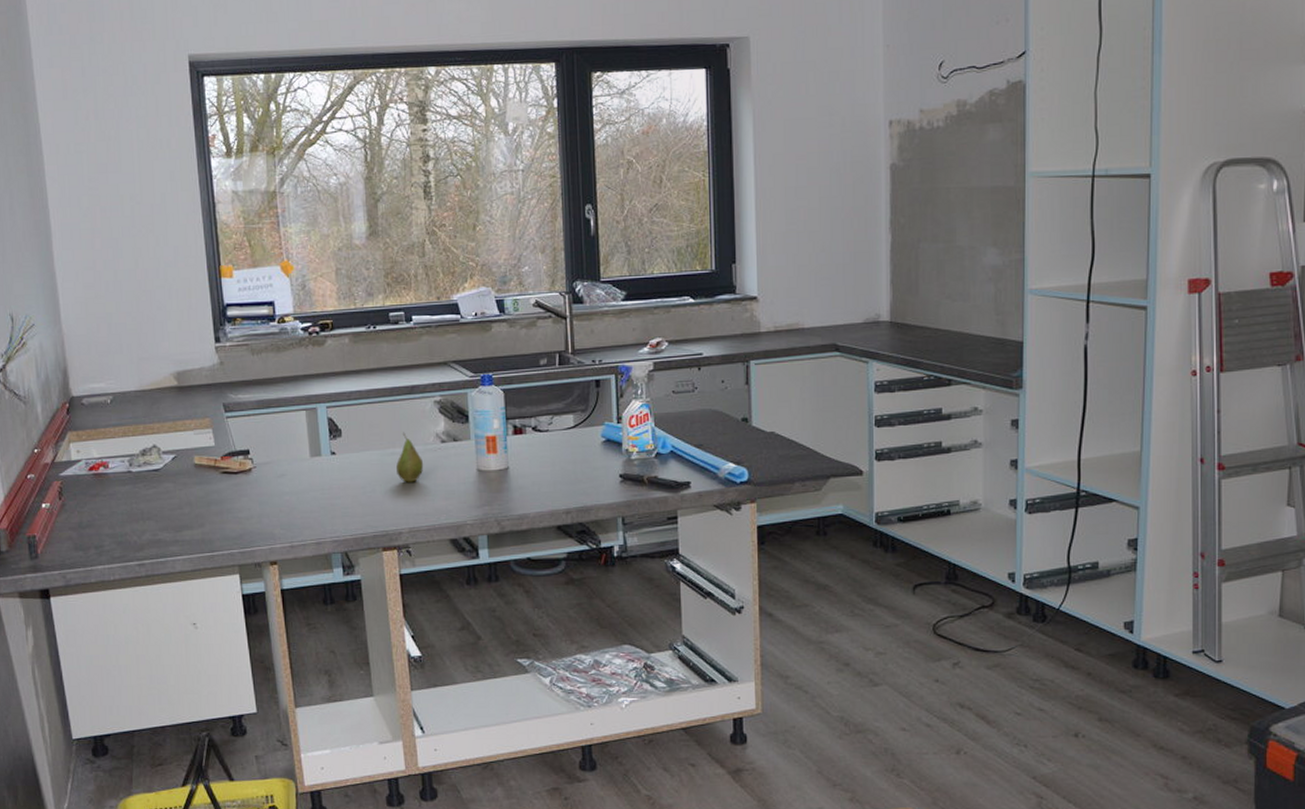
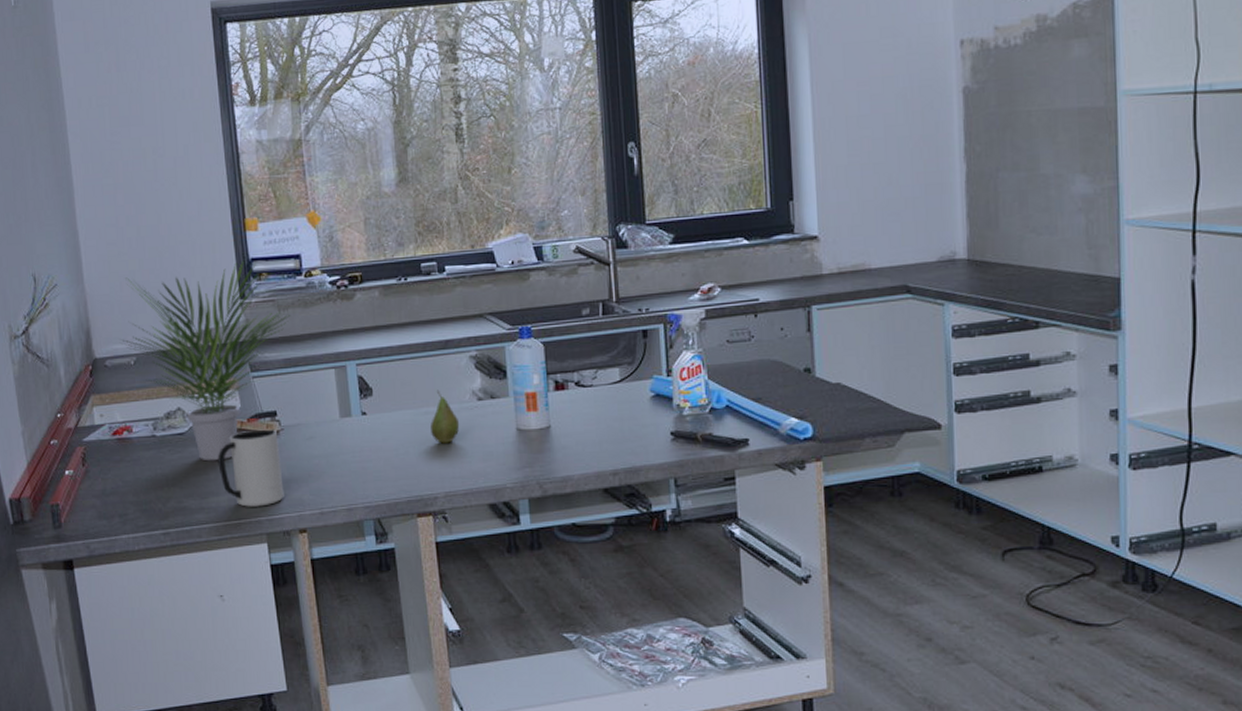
potted plant: none [97,306,264,497] -> present [120,260,291,462]
mug: none [192,466,256,540] -> present [217,429,284,507]

